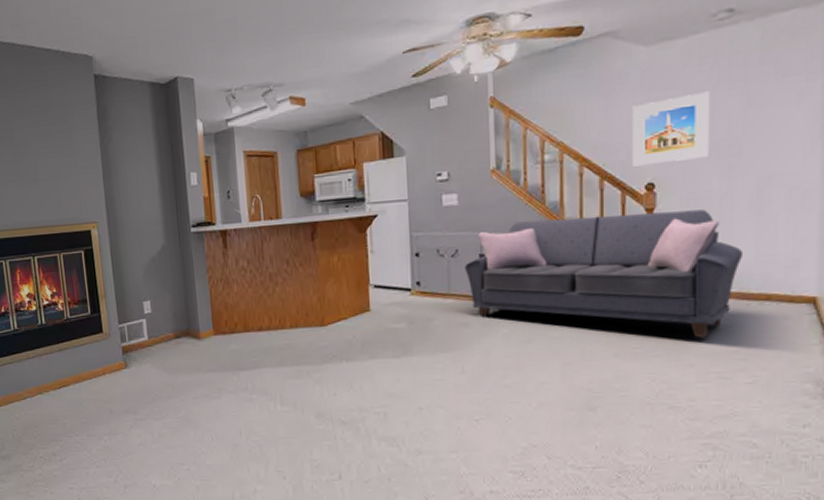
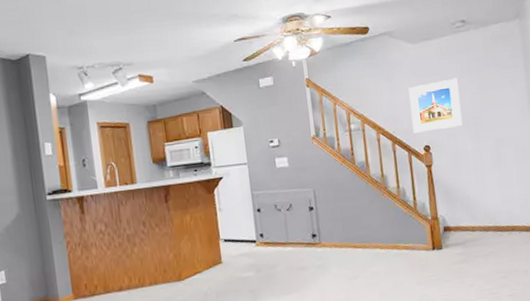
sofa: present [465,209,744,338] -> none [298,164,494,264]

